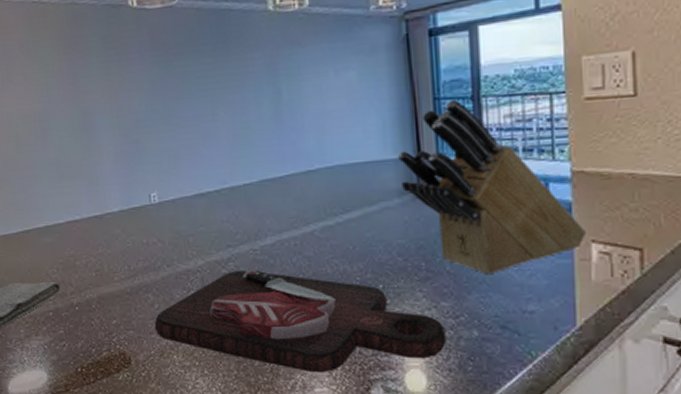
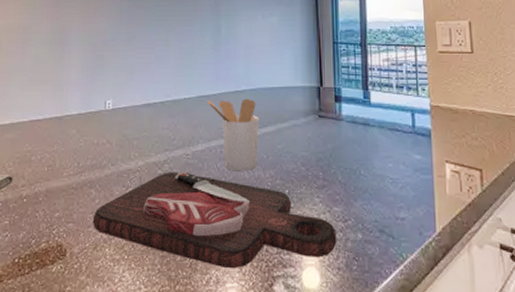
utensil holder: none [273,179,342,266] -> present [207,98,260,172]
knife block: present [397,99,586,275] -> none [304,44,442,186]

